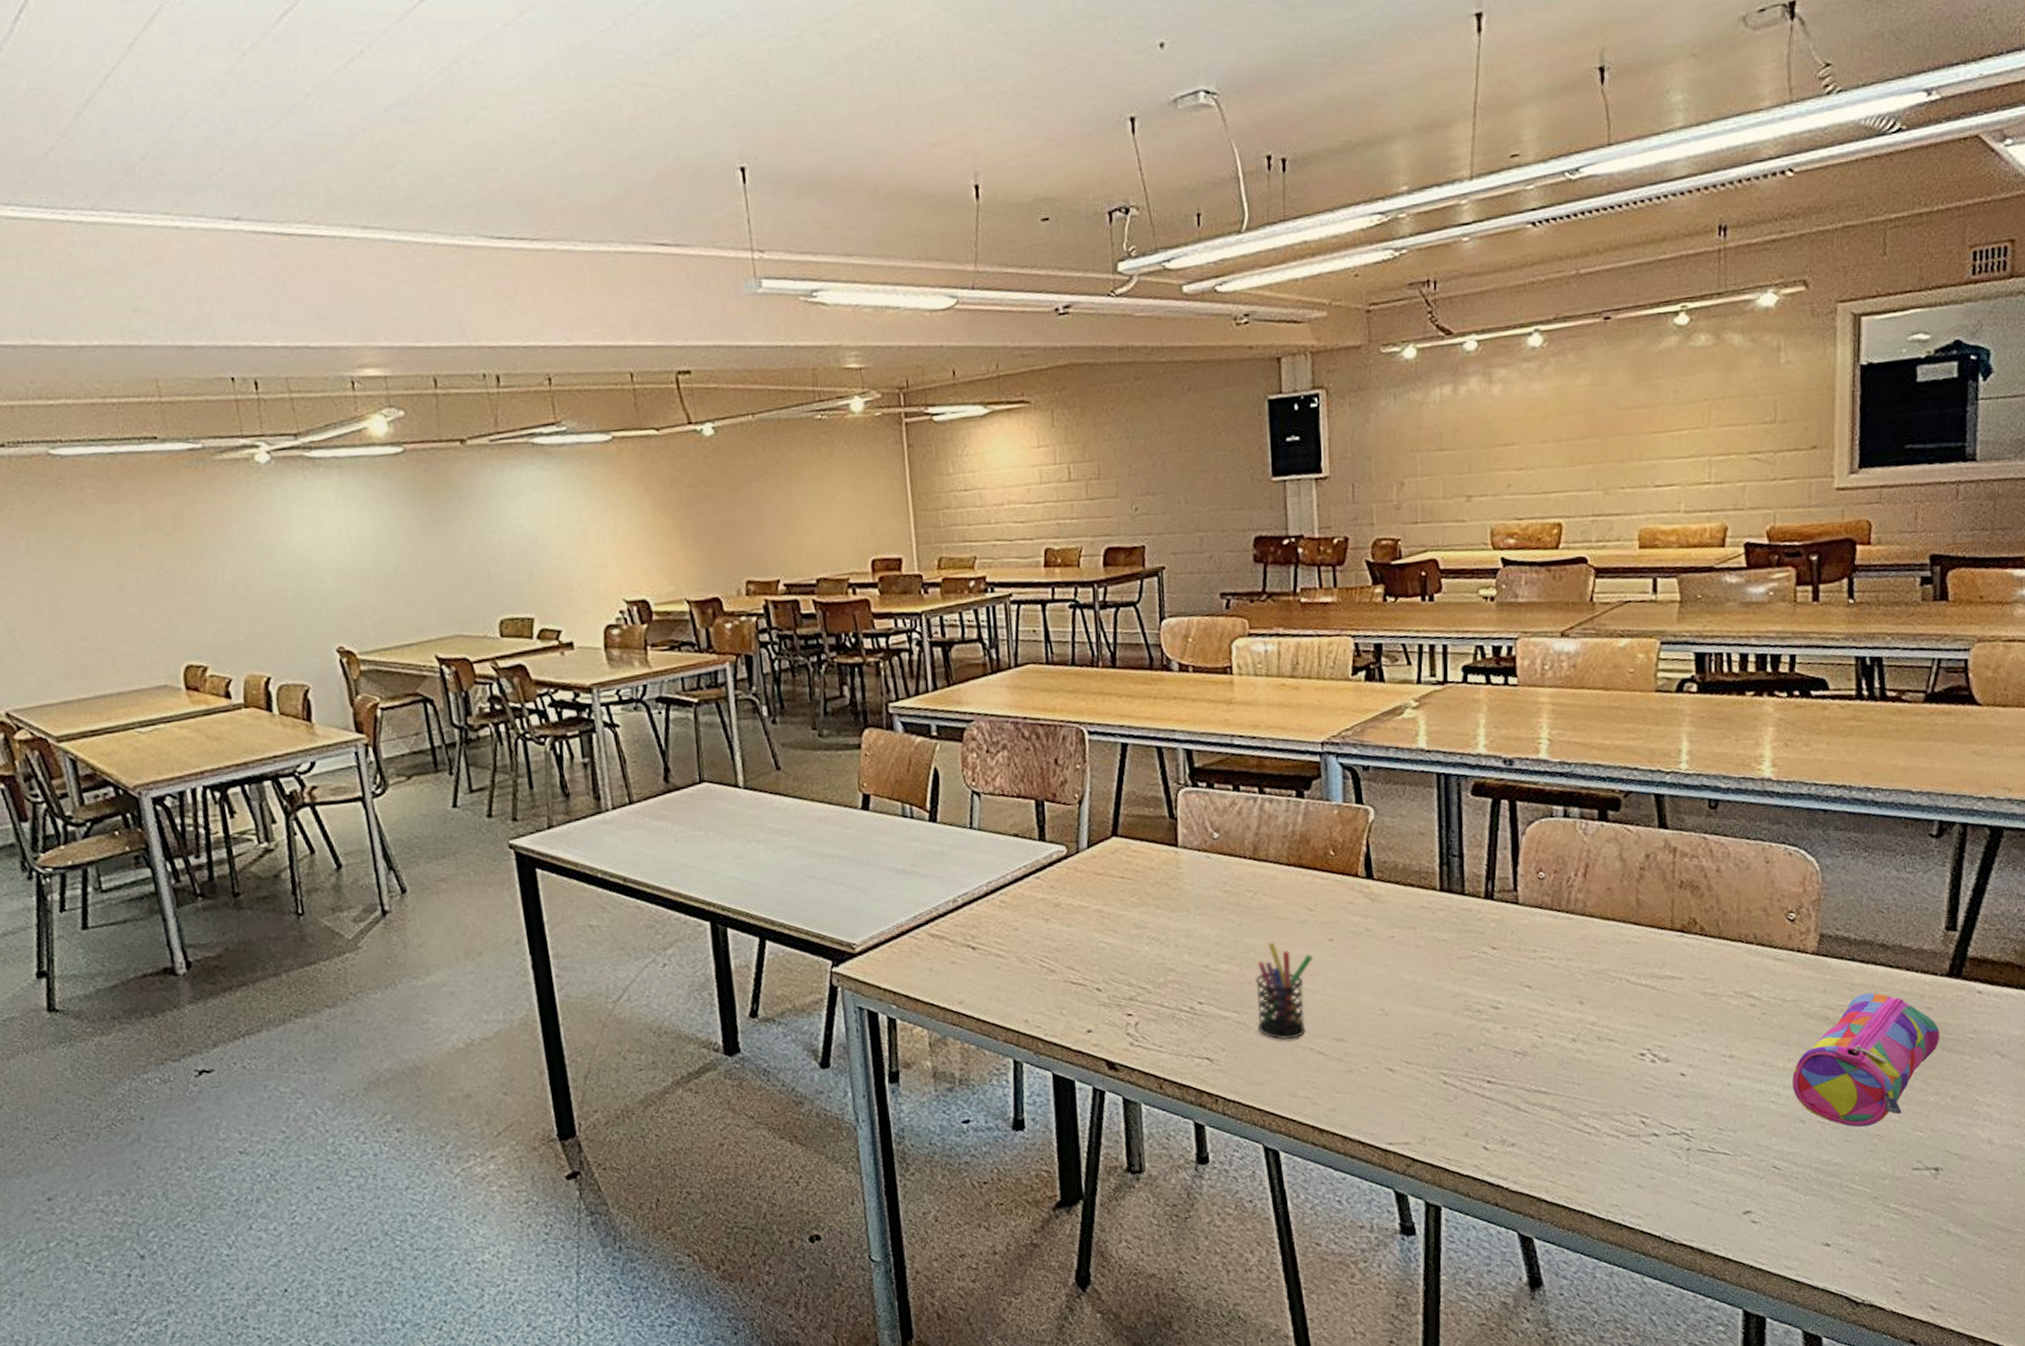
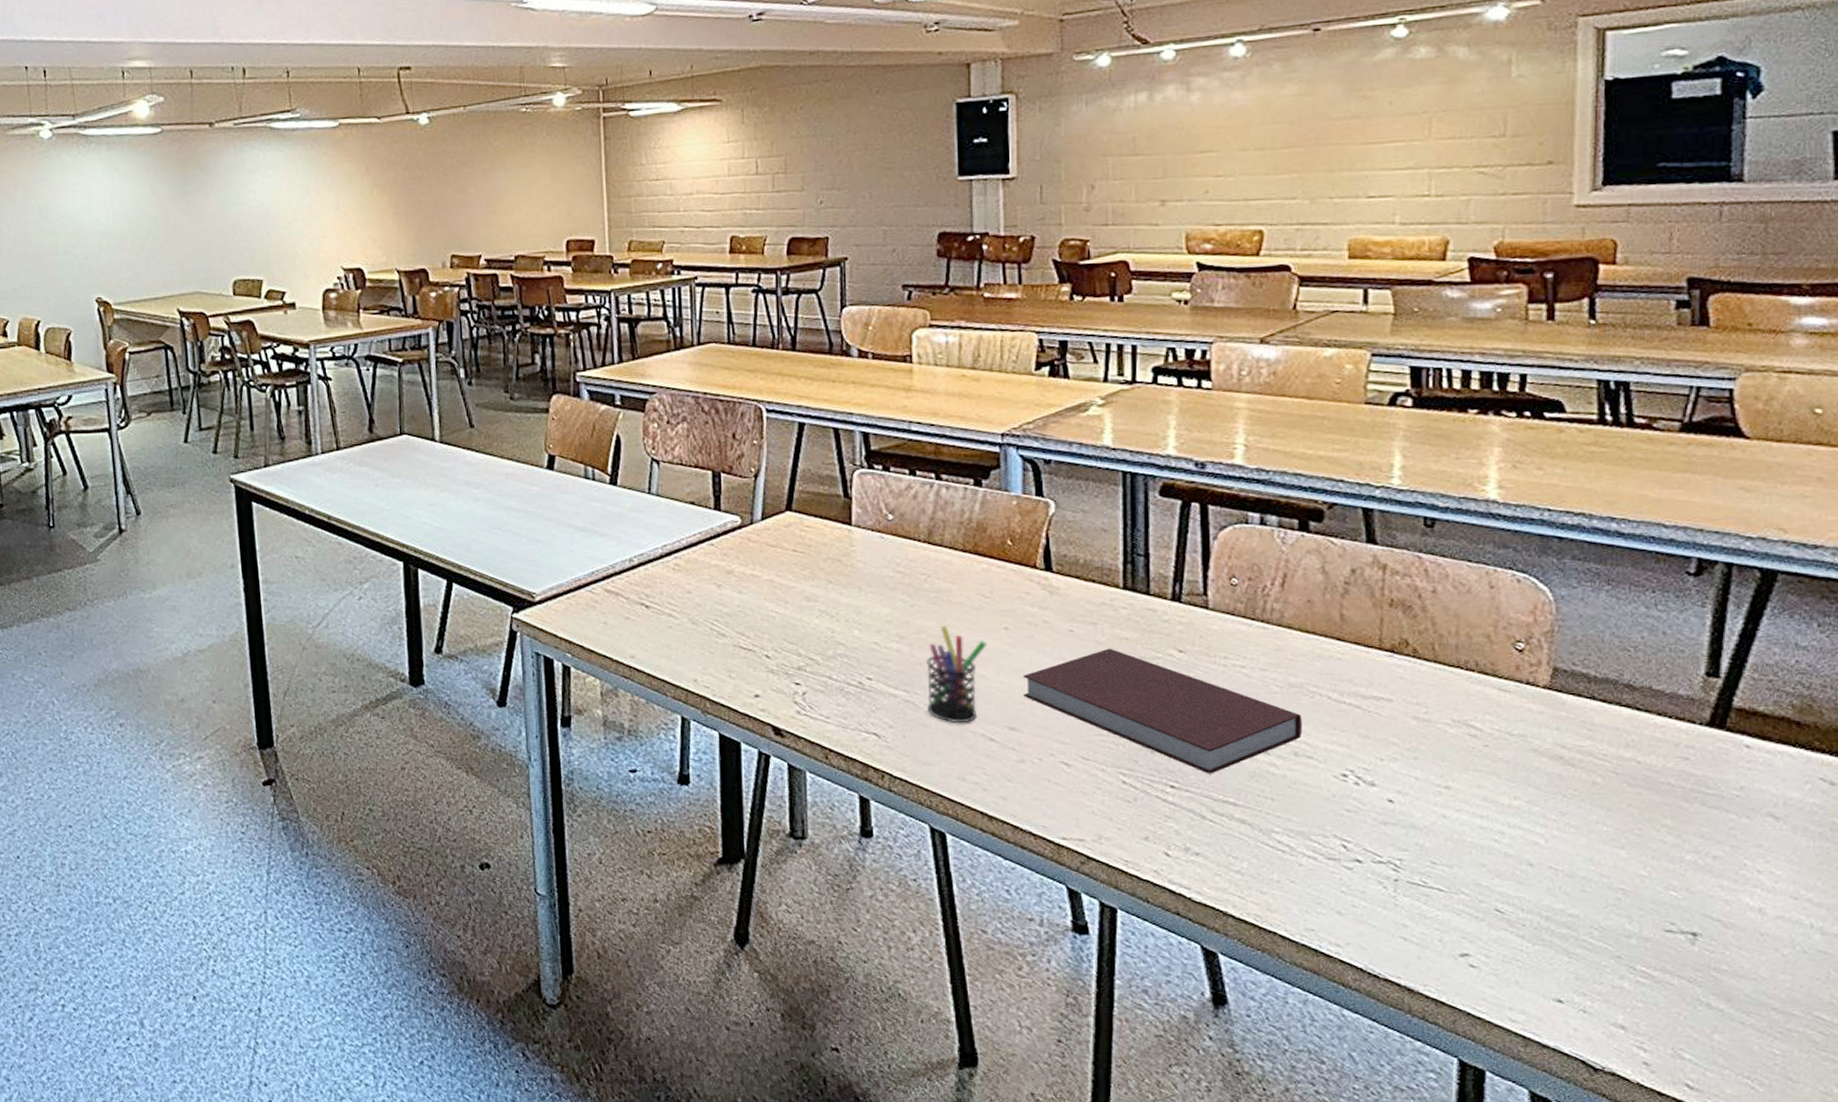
notebook: none [1348,950,1605,1066] -> present [1023,648,1303,774]
pencil case: present [1792,993,1940,1127] -> none [1519,736,1698,879]

